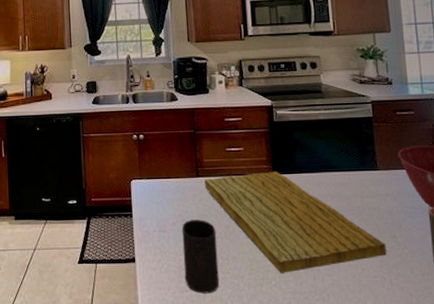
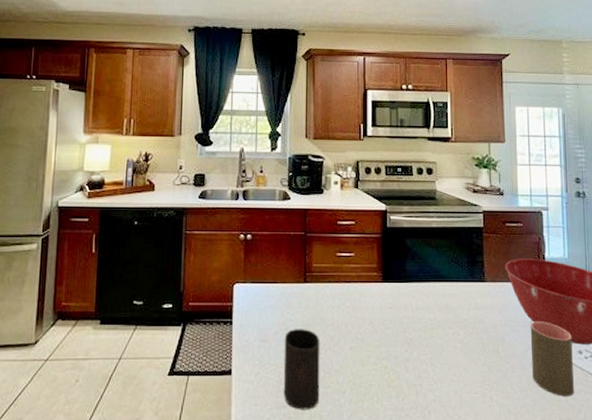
cutting board: present [205,171,387,273] -> none [312,279,489,388]

